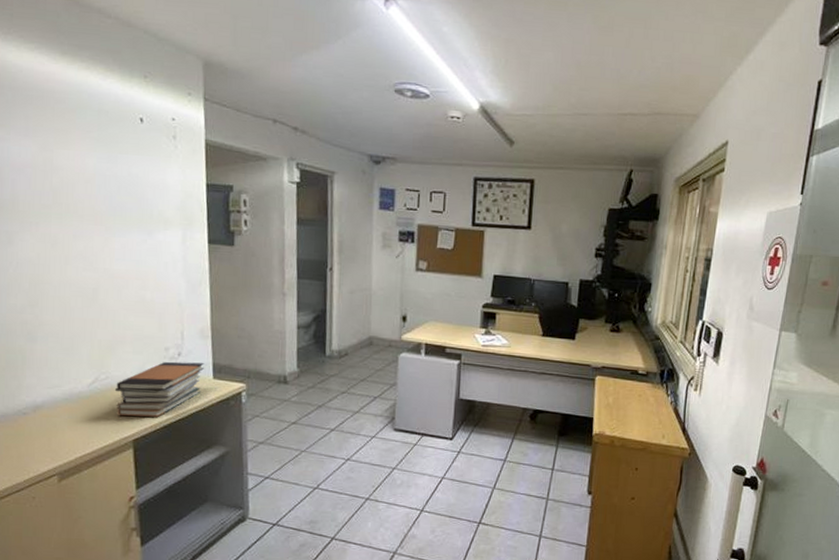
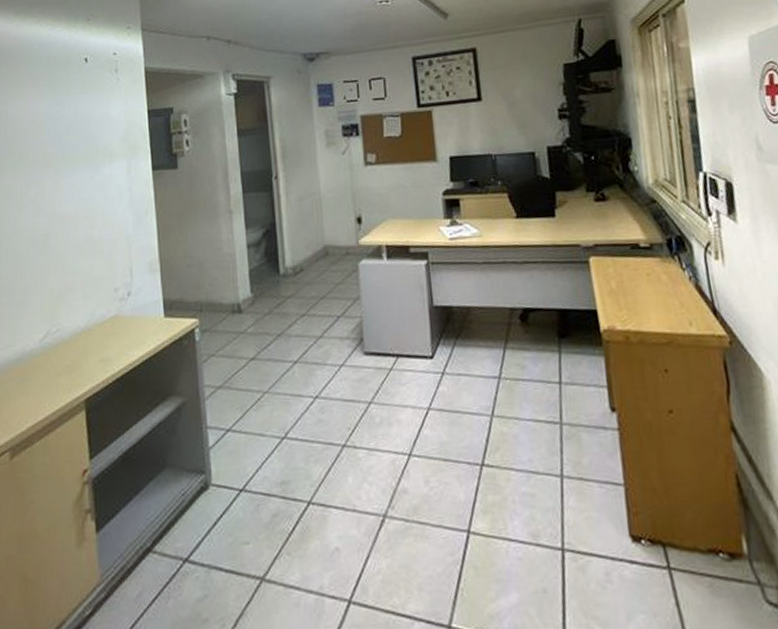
book stack: present [114,361,204,417] -> none [65,300,154,373]

